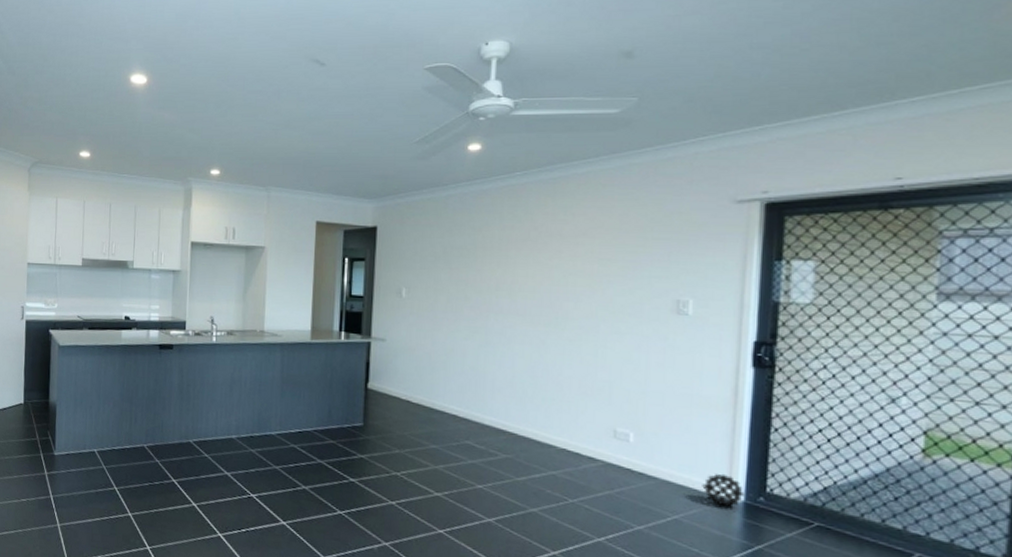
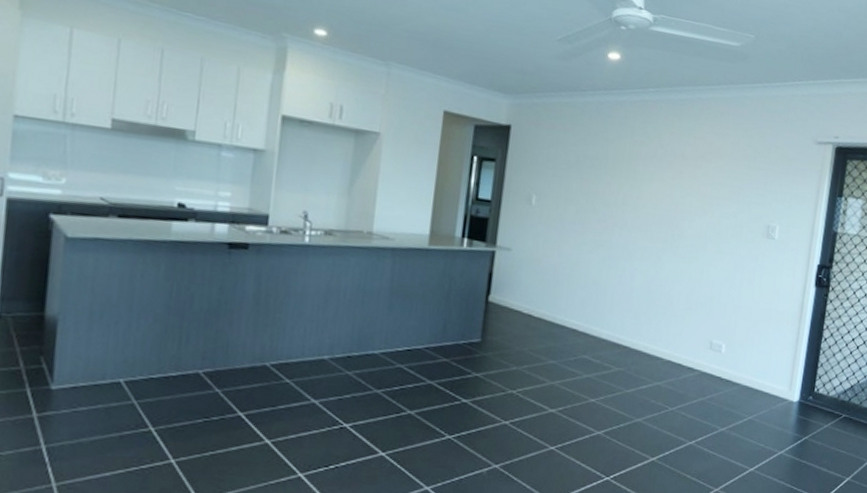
decorative ball: present [702,473,746,508] -> none [771,378,801,406]

